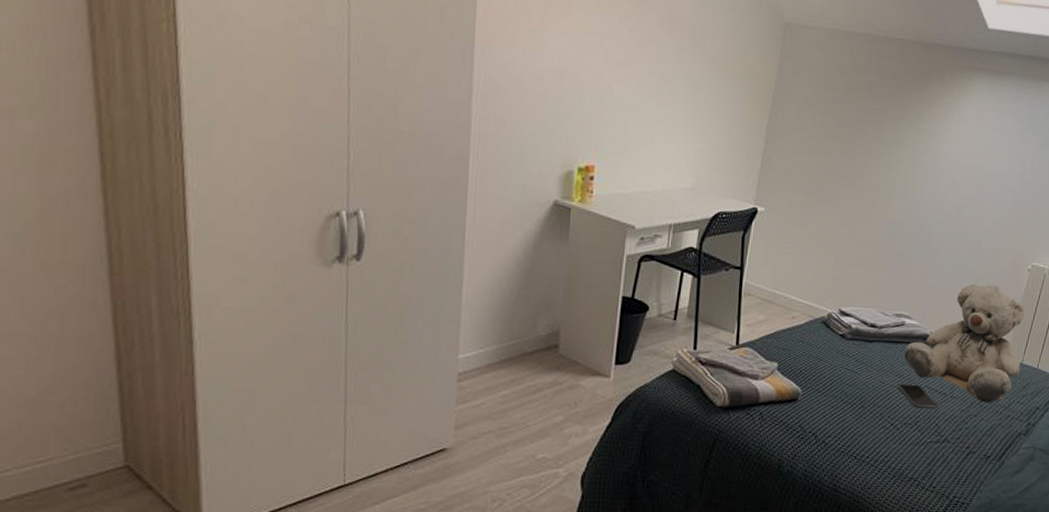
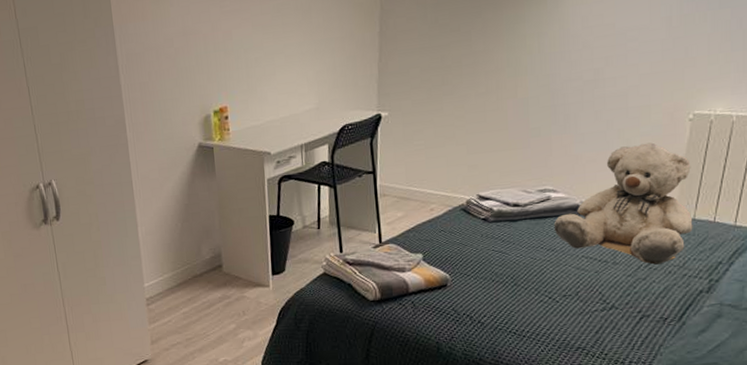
mobile phone: present [897,383,938,410] -> none [551,255,599,280]

